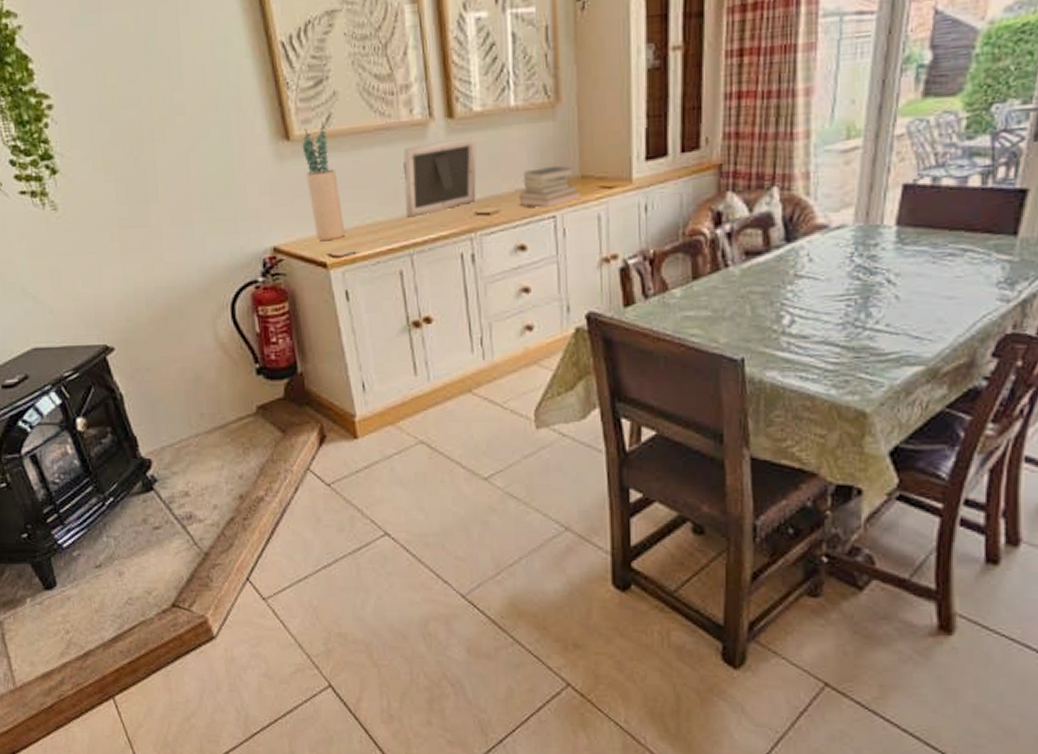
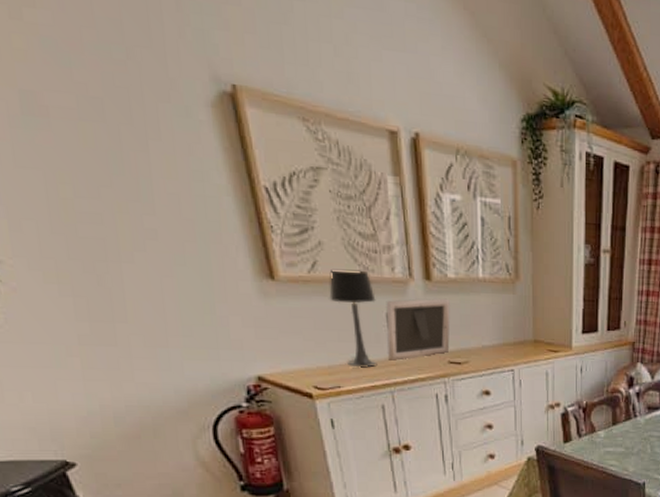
vase: present [302,120,346,242] -> none [287,266,331,375]
table lamp: none [345,116,395,229] -> present [330,269,377,368]
books: present [520,165,582,209] -> none [486,329,534,364]

